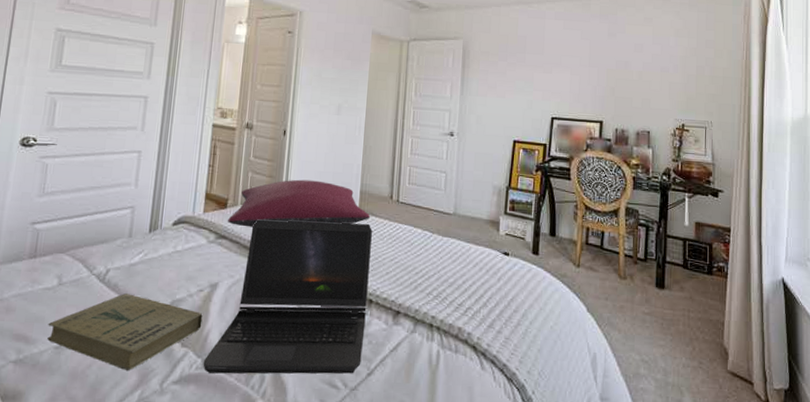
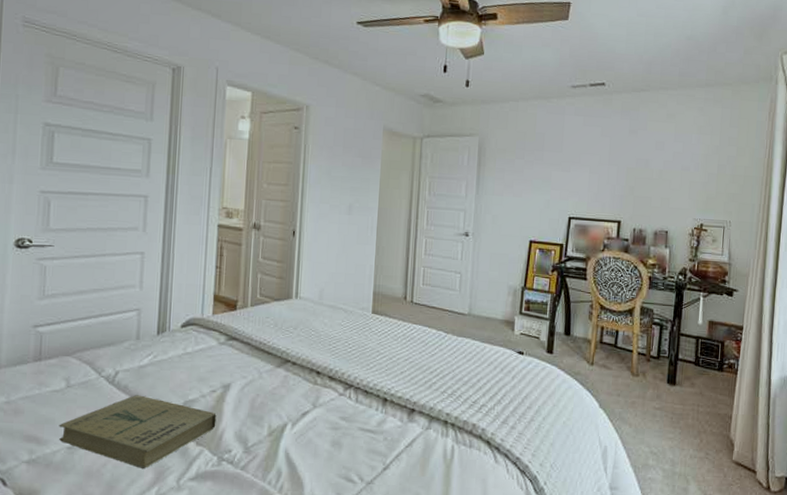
laptop computer: present [203,220,372,374] -> none [219,321,386,471]
pillow: present [228,179,371,228] -> none [238,280,385,329]

